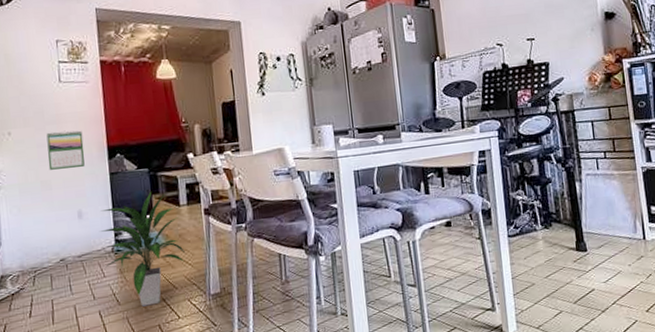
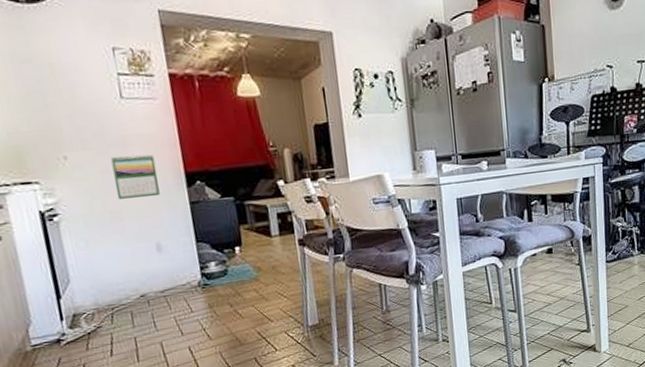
indoor plant: present [100,192,186,307] -> none [182,222,281,341]

